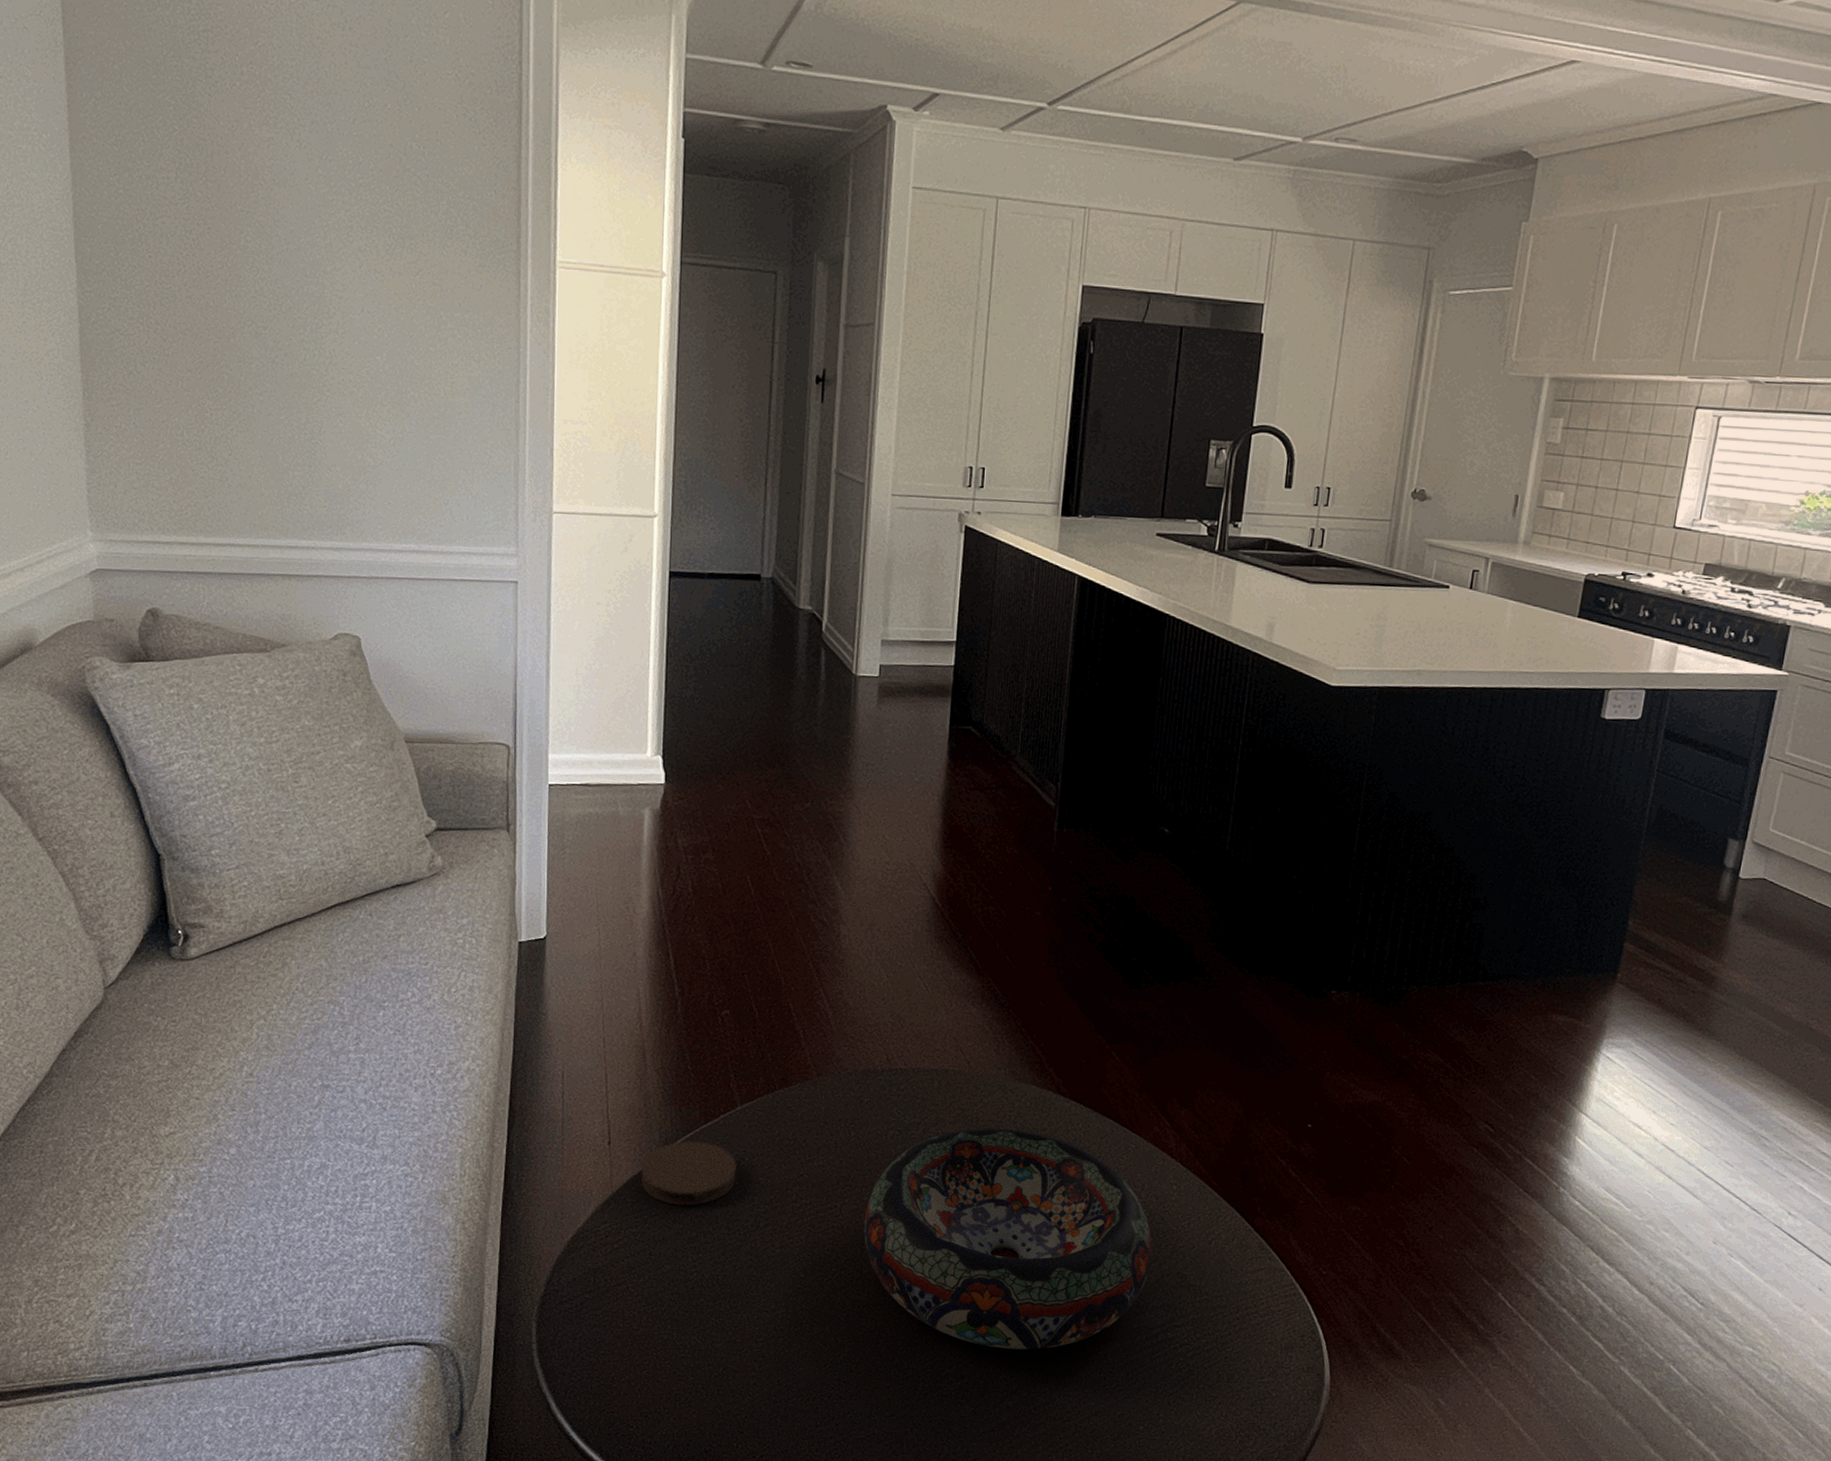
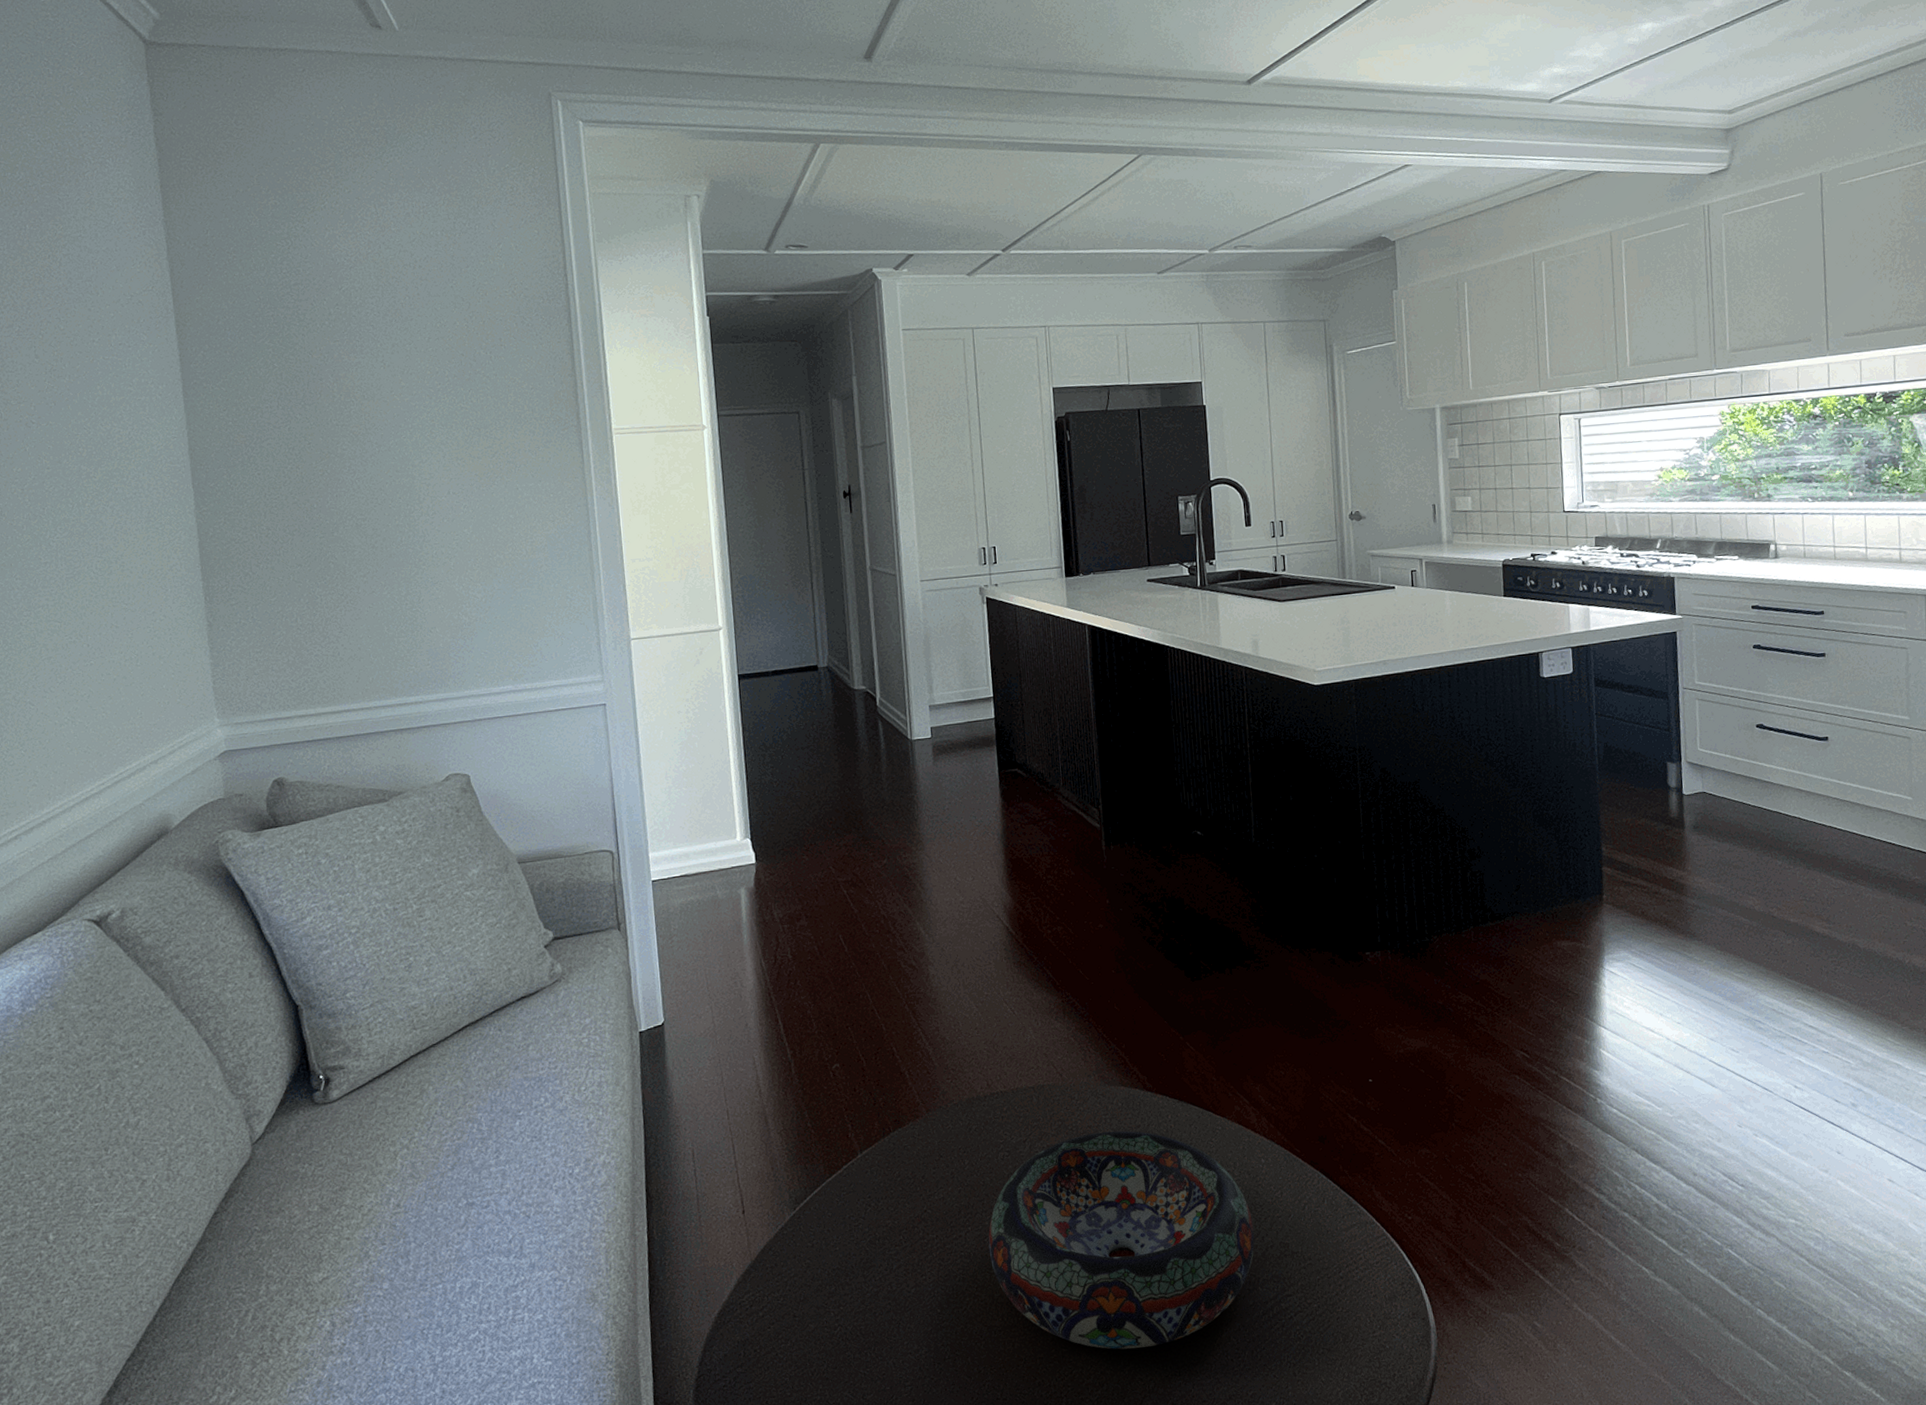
coaster: present [640,1140,738,1206] -> none [775,1194,867,1263]

